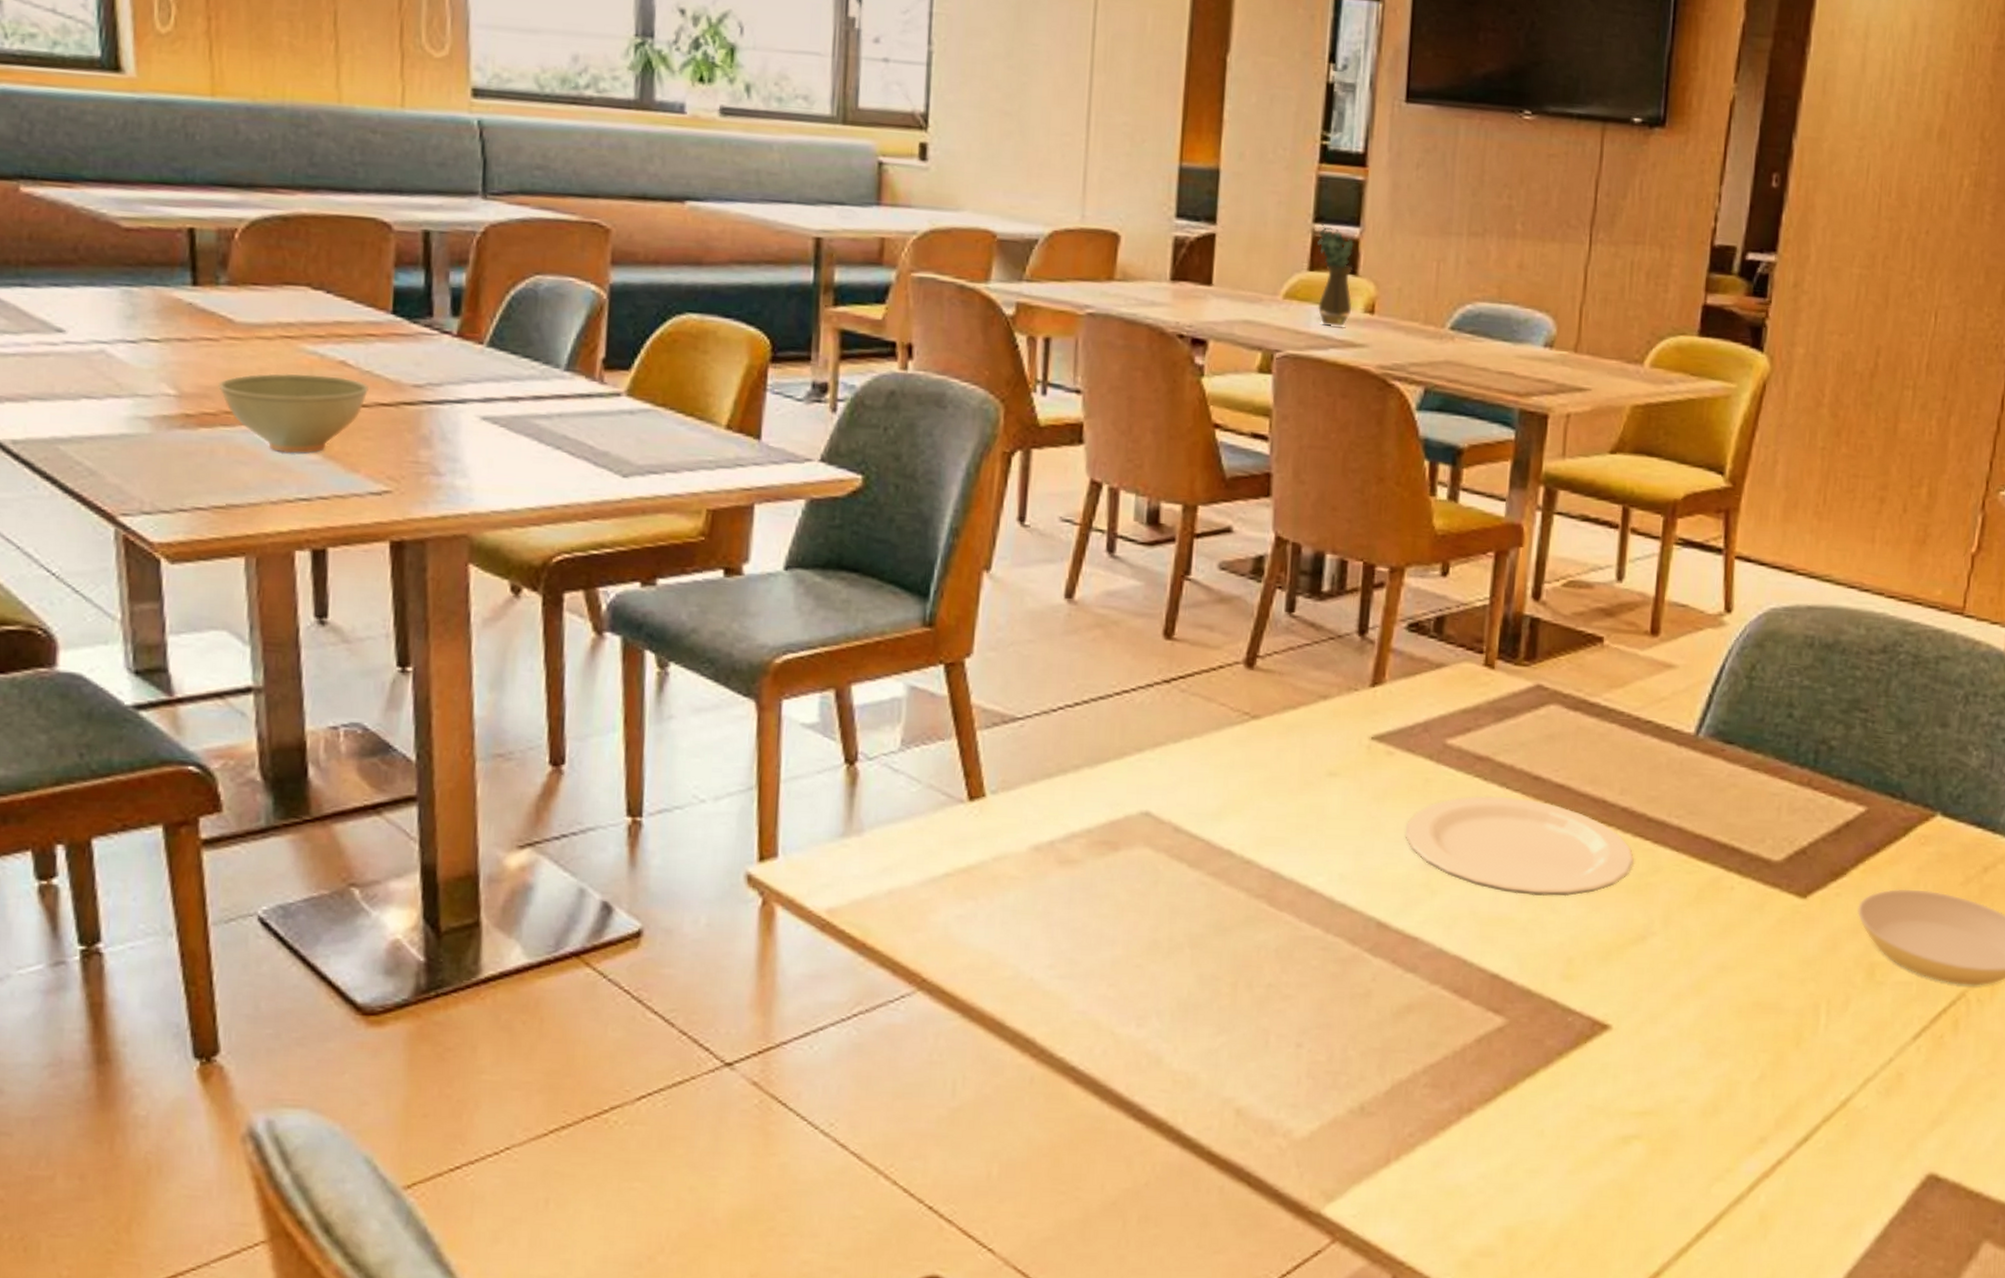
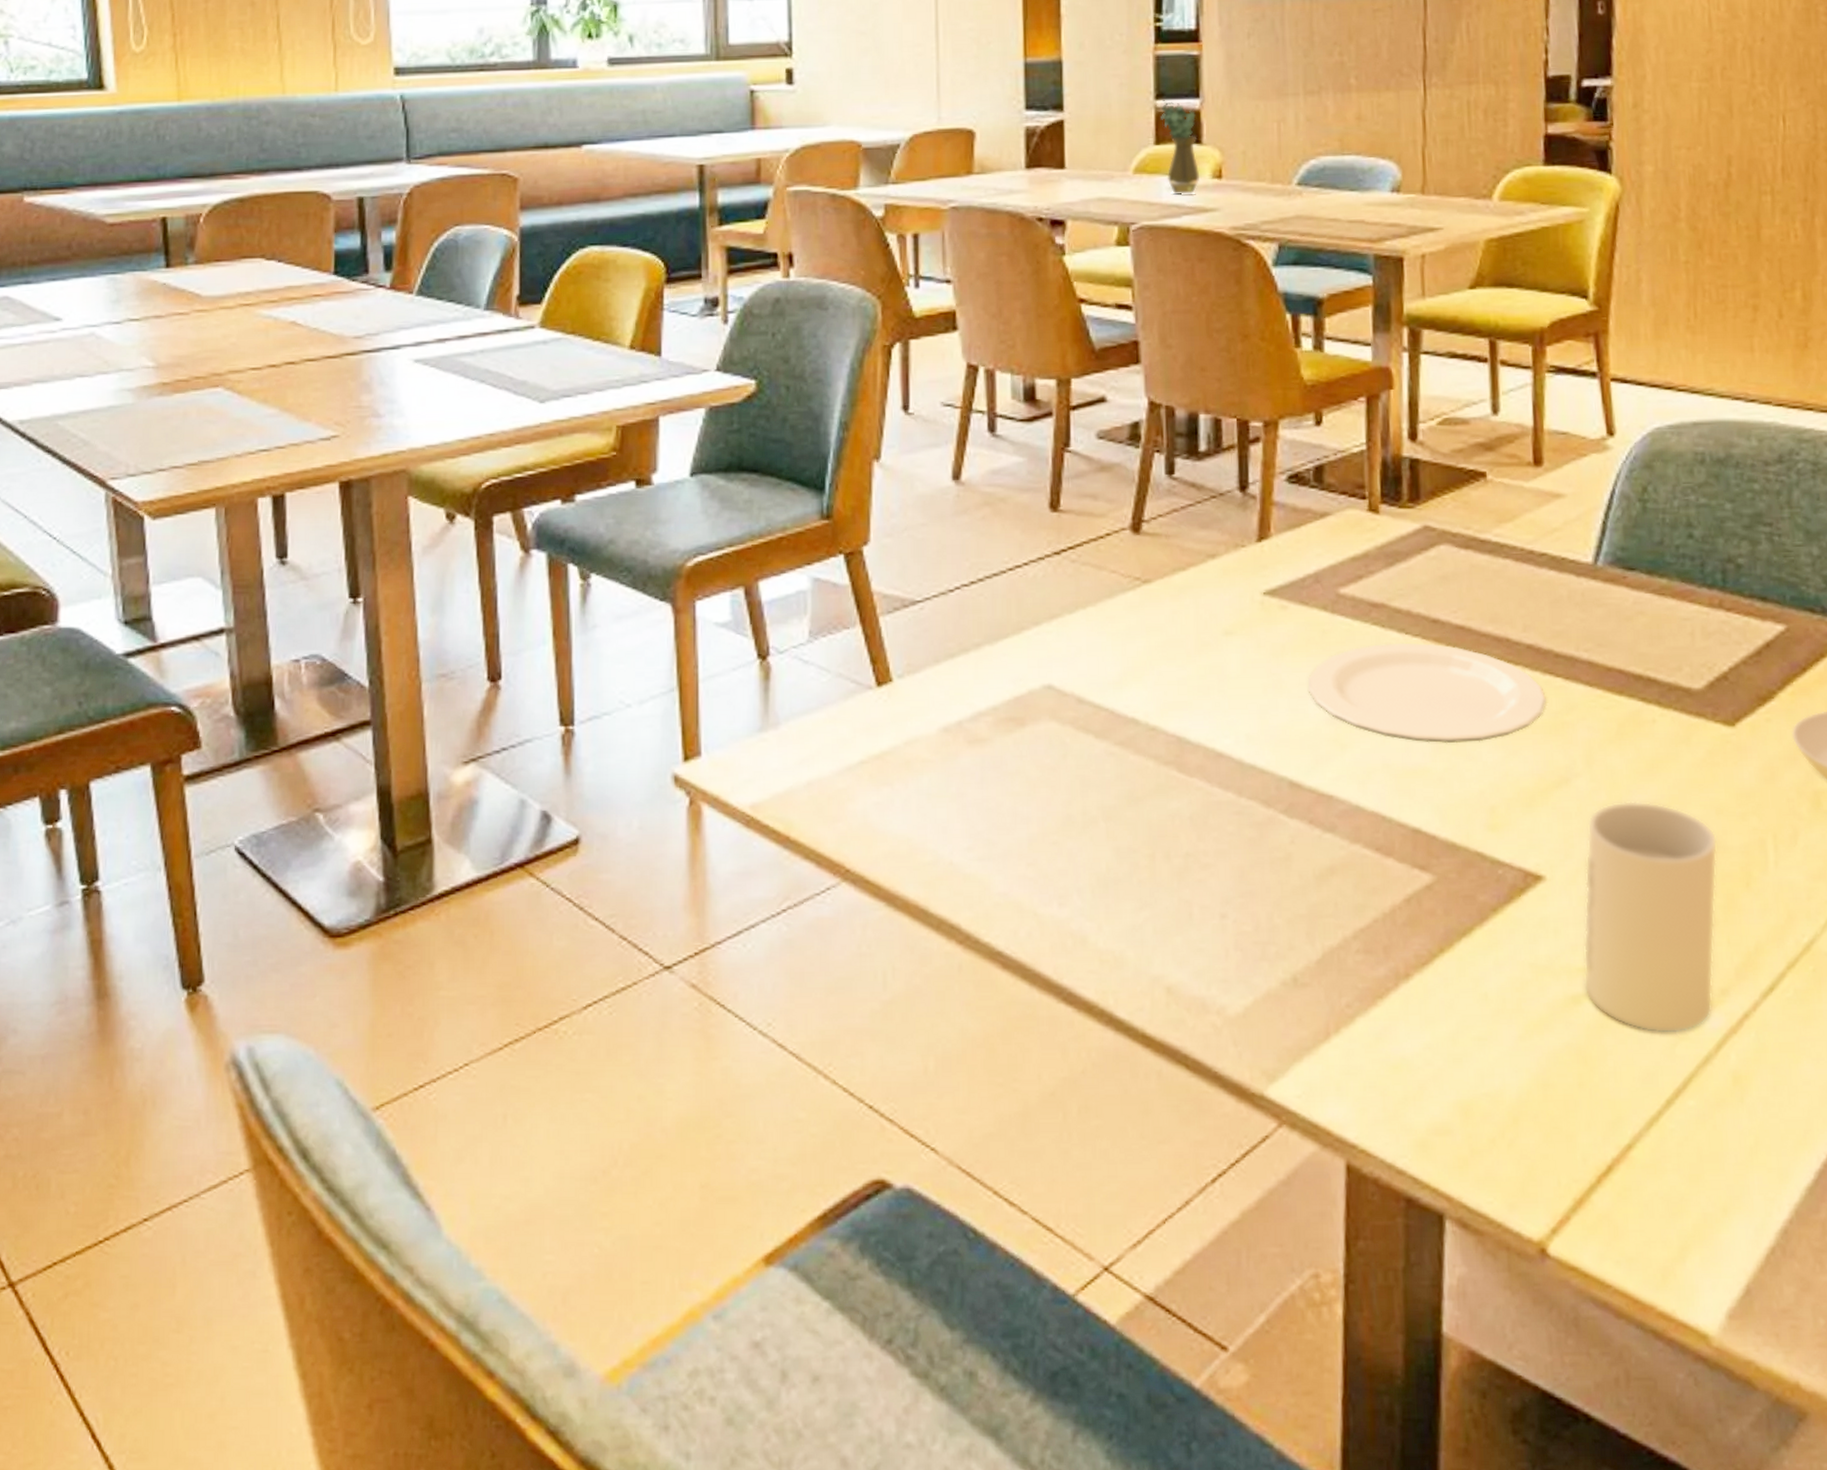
bowl: present [218,373,369,454] -> none [189,336,316,410]
cup: none [1634,960,1776,1175] -> present [1583,800,1718,1033]

